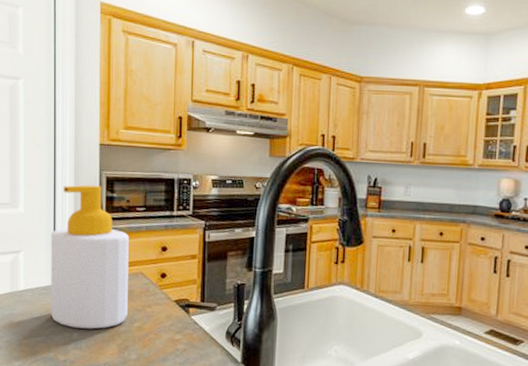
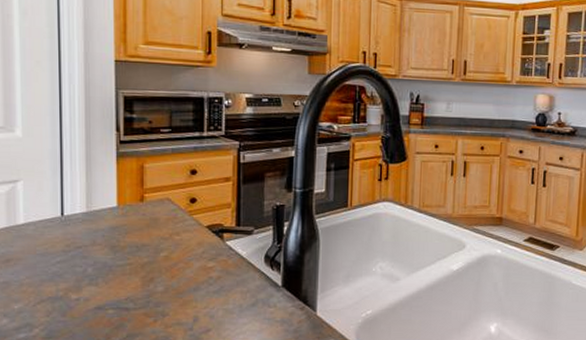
soap bottle: present [50,185,129,329] -> none [56,105,152,262]

